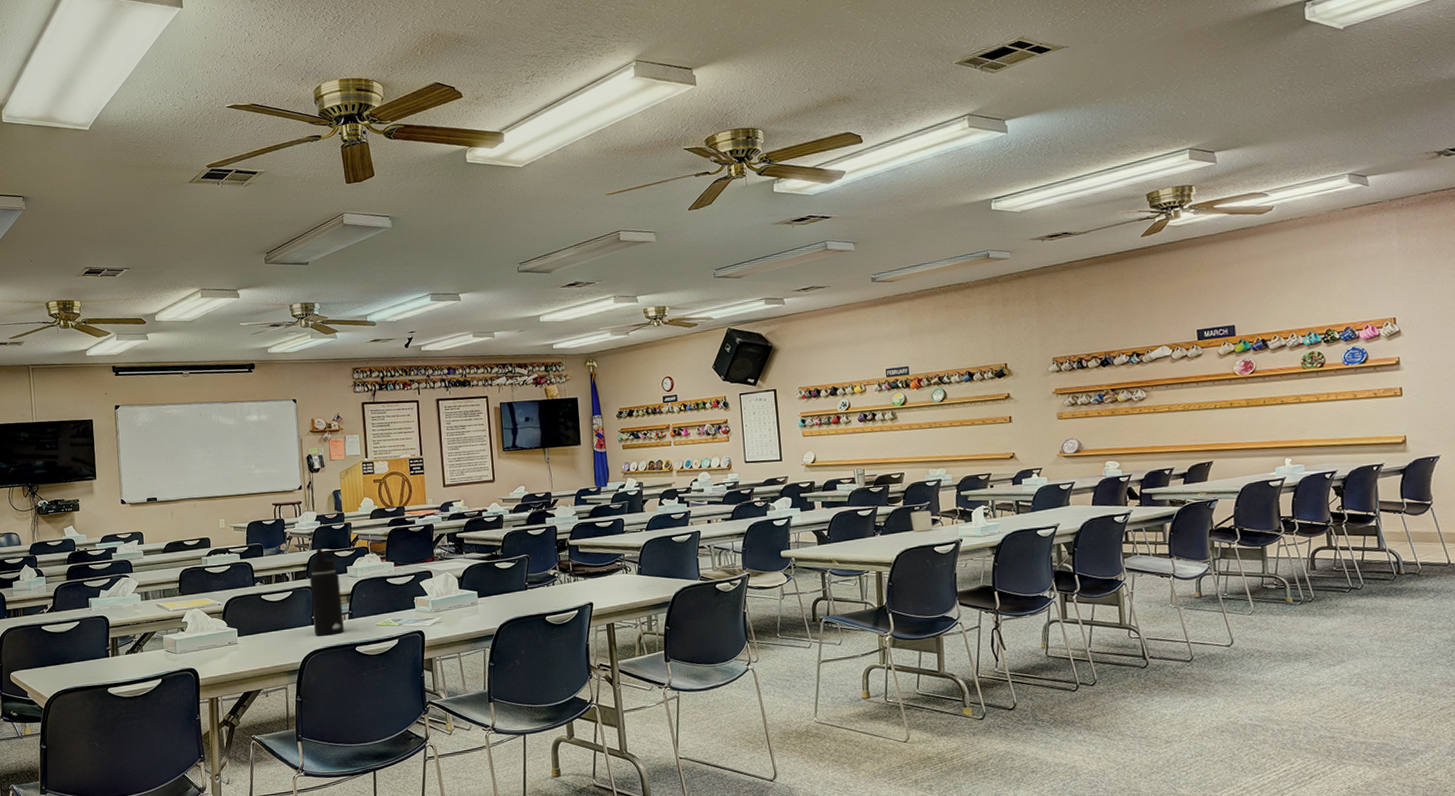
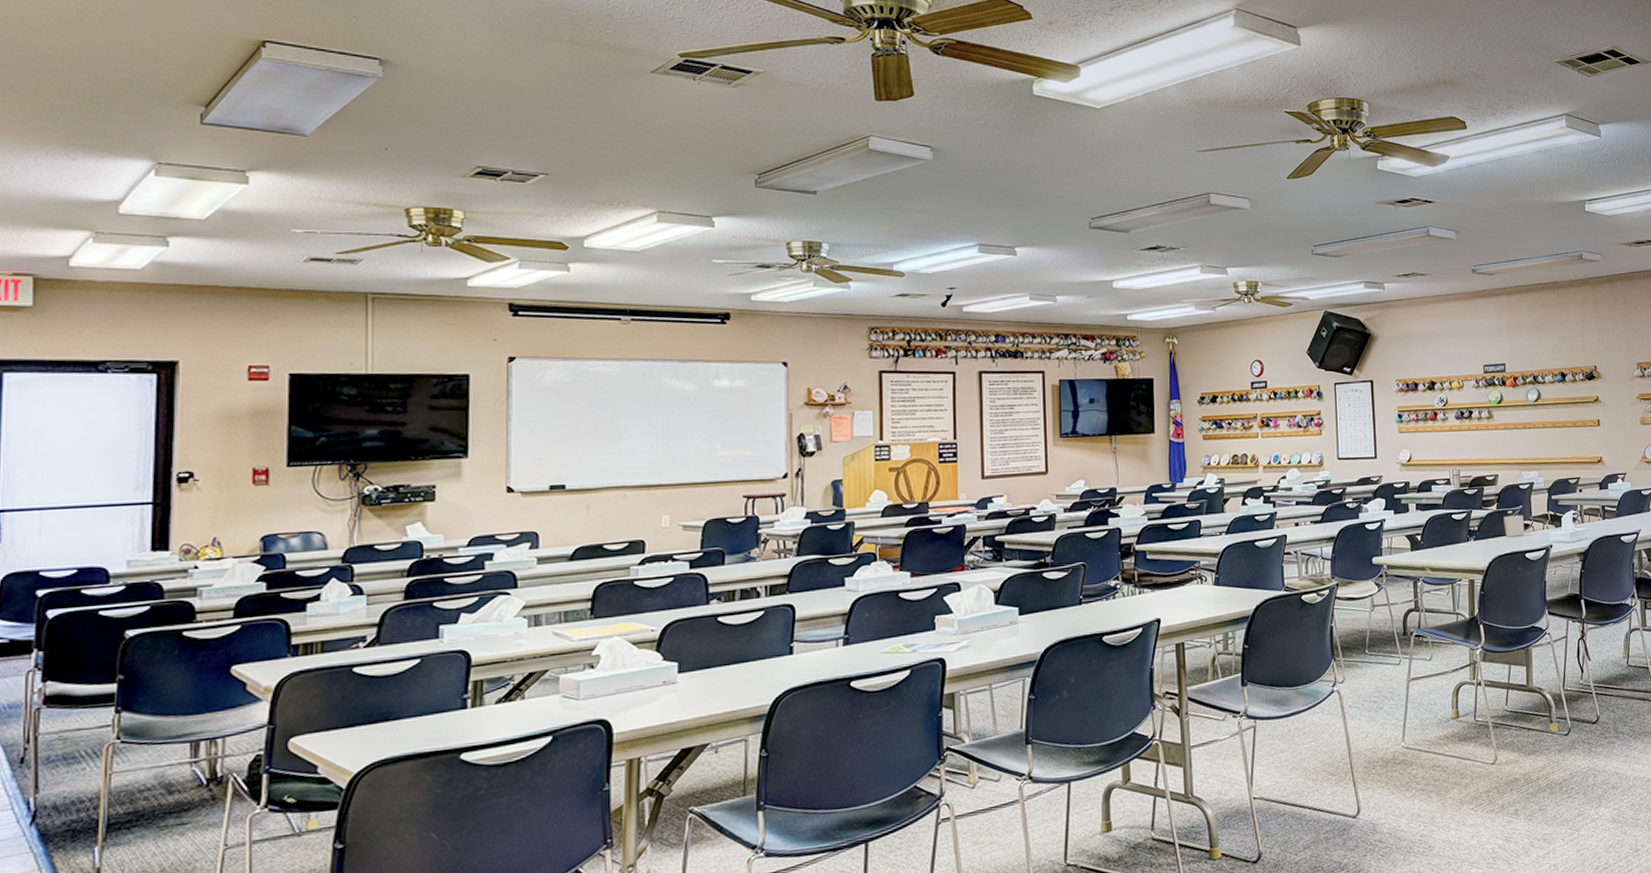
water bottle: present [309,548,344,636] -> none [790,554,836,670]

